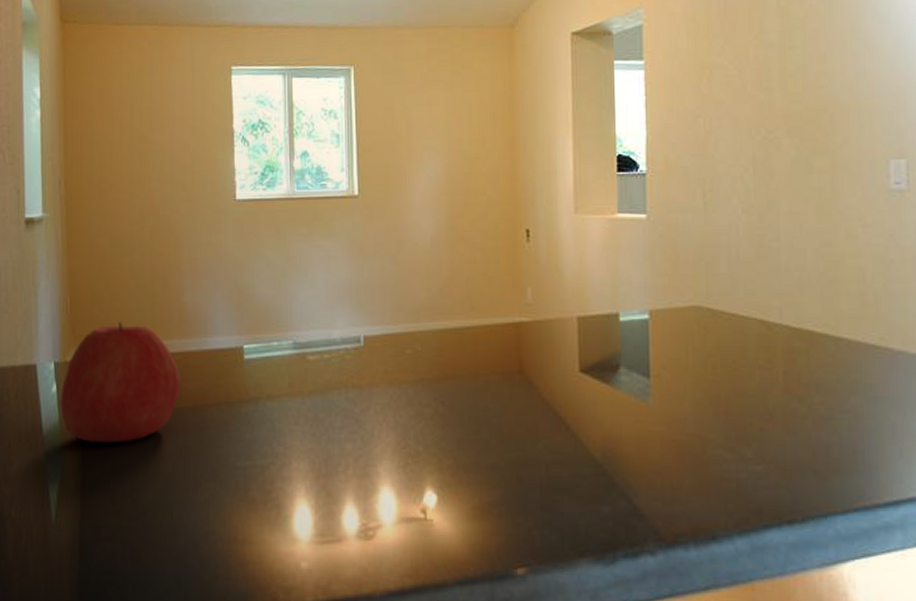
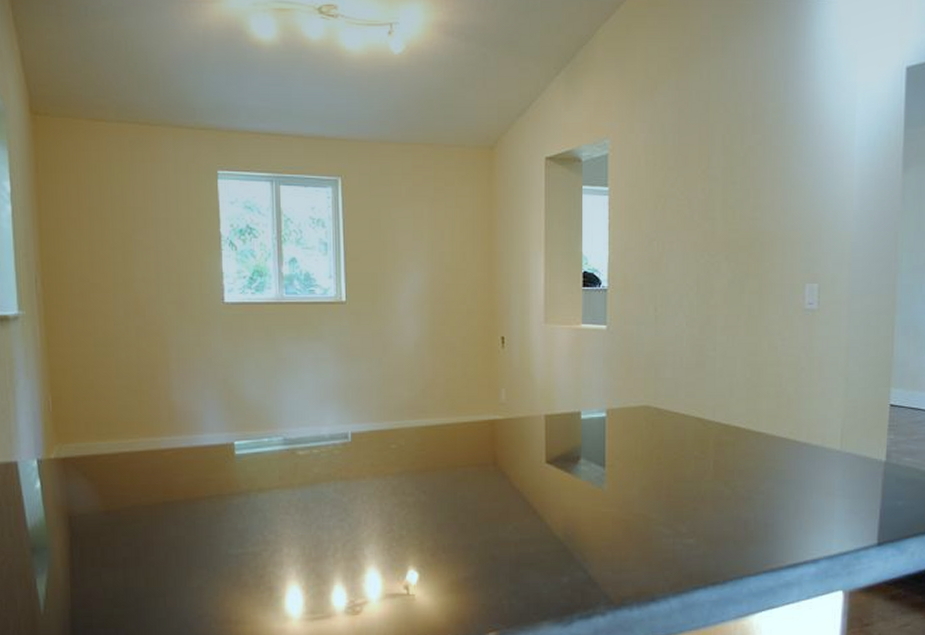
apple: present [60,321,181,443] -> none [45,419,172,537]

